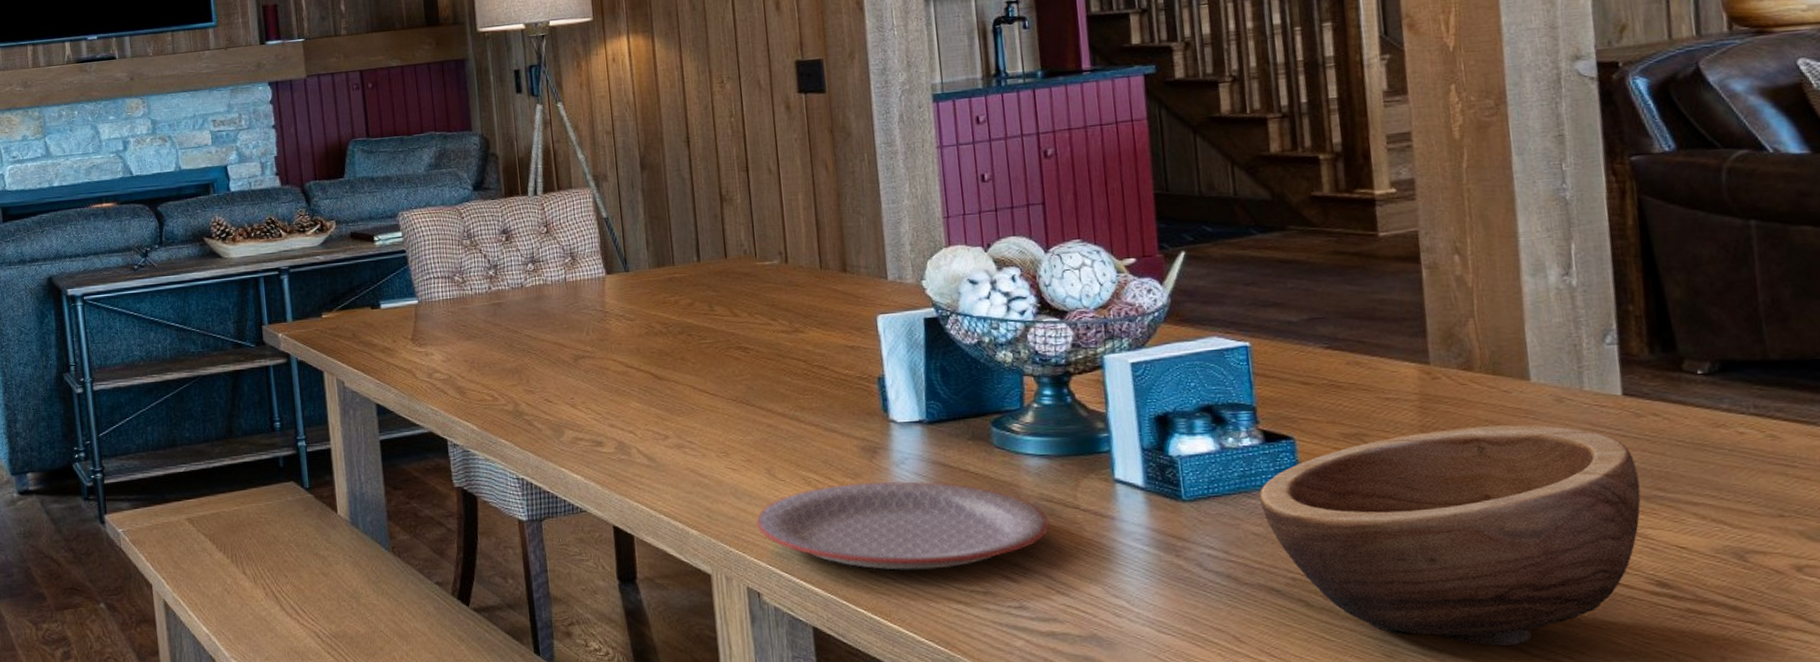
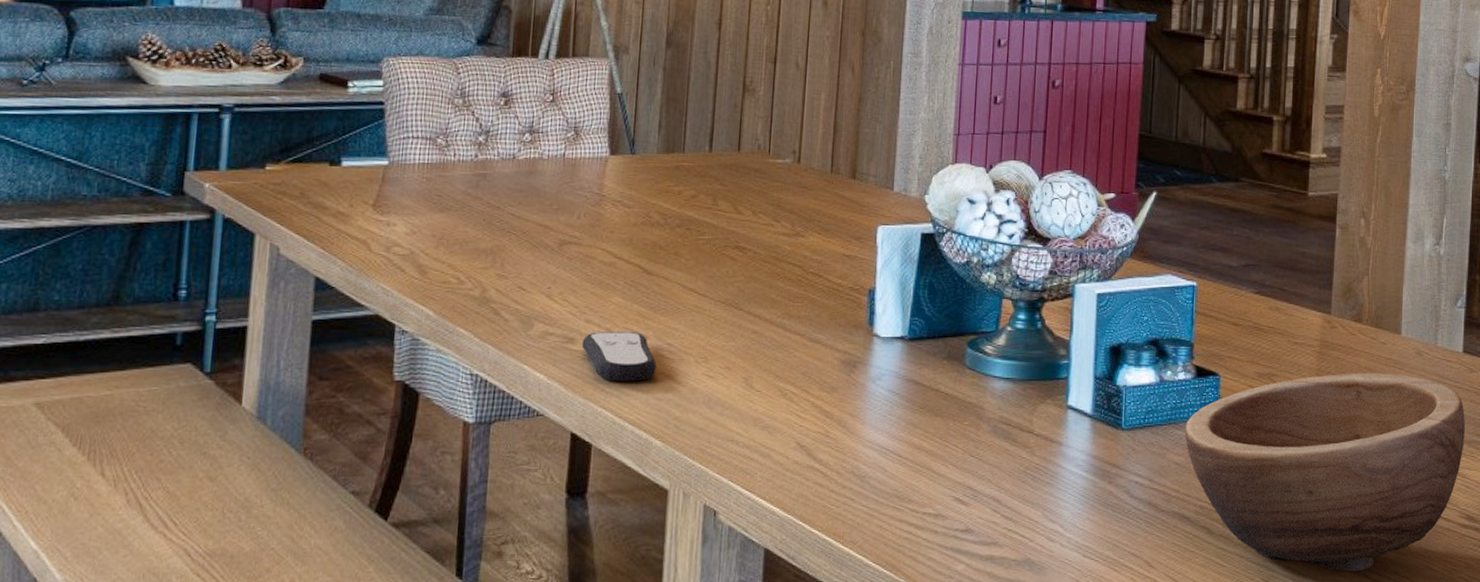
remote control: none [609,433,682,479] -> present [581,332,657,382]
plate: present [756,481,1050,571] -> none [725,397,1005,490]

